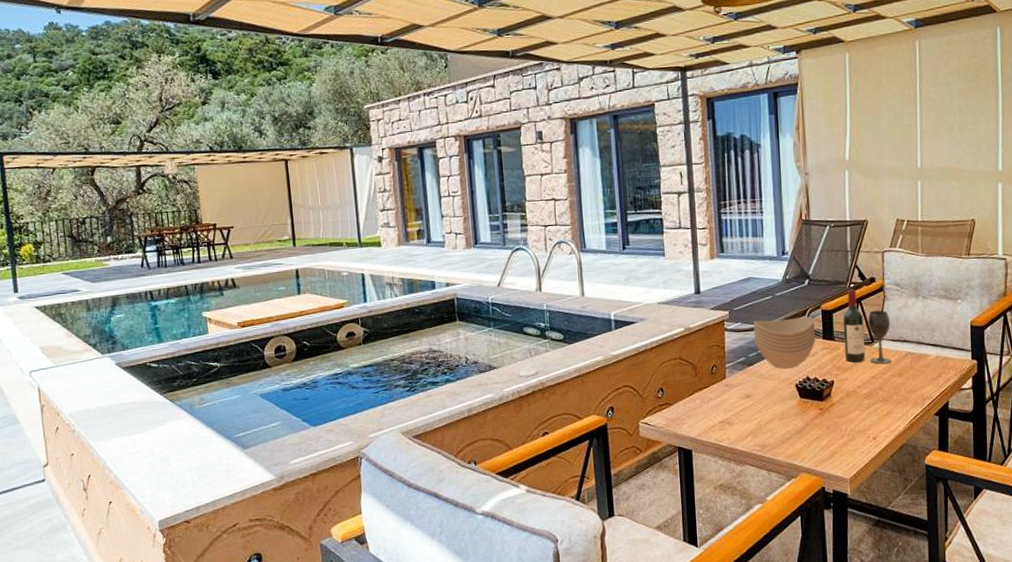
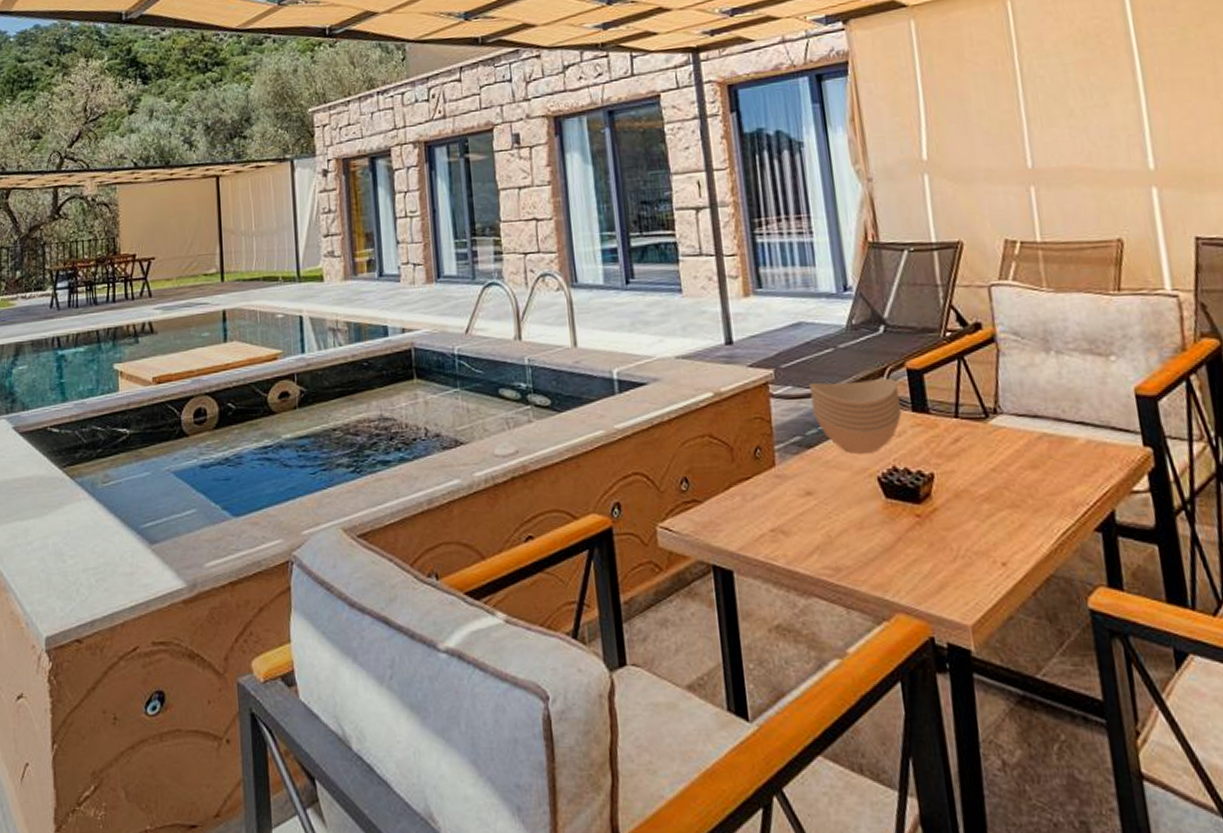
wine bottle: present [842,289,866,363] -> none [938,339,979,447]
wine glass: present [868,310,891,365] -> none [976,369,1018,451]

